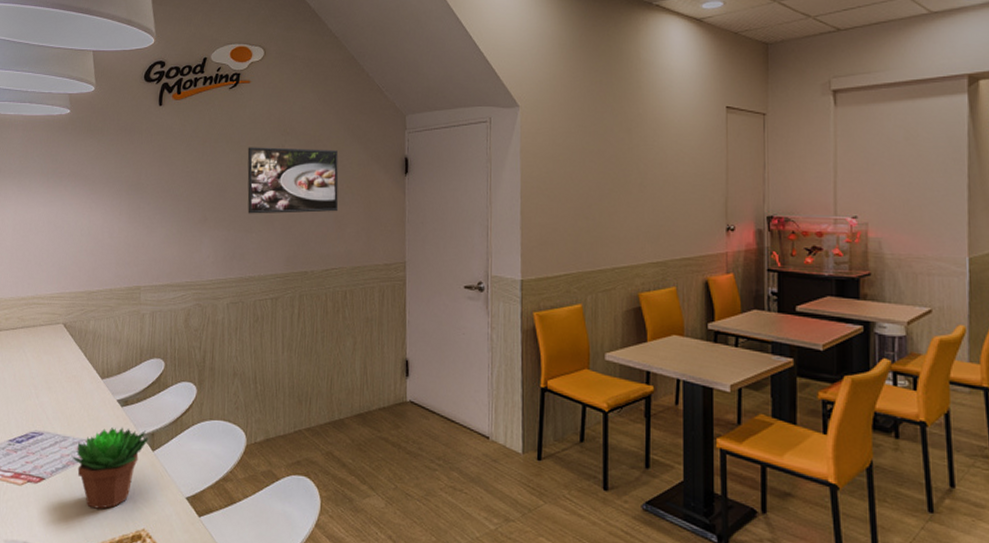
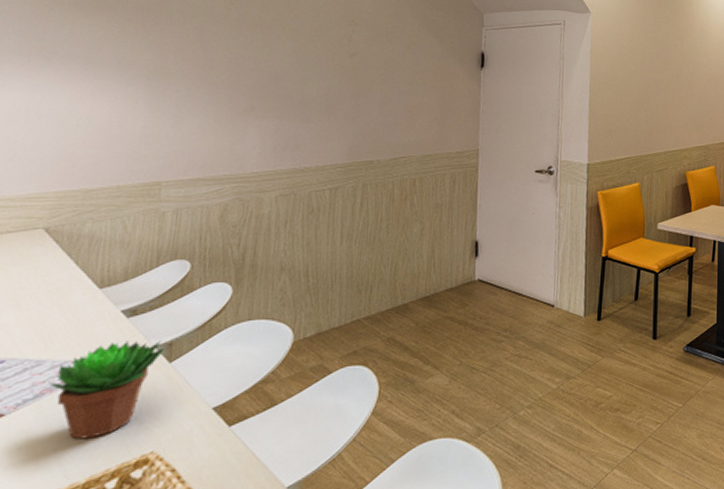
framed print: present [247,147,339,214] -> none [305,35,412,104]

